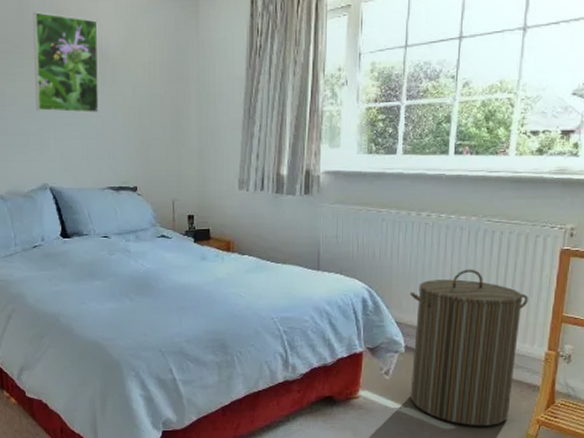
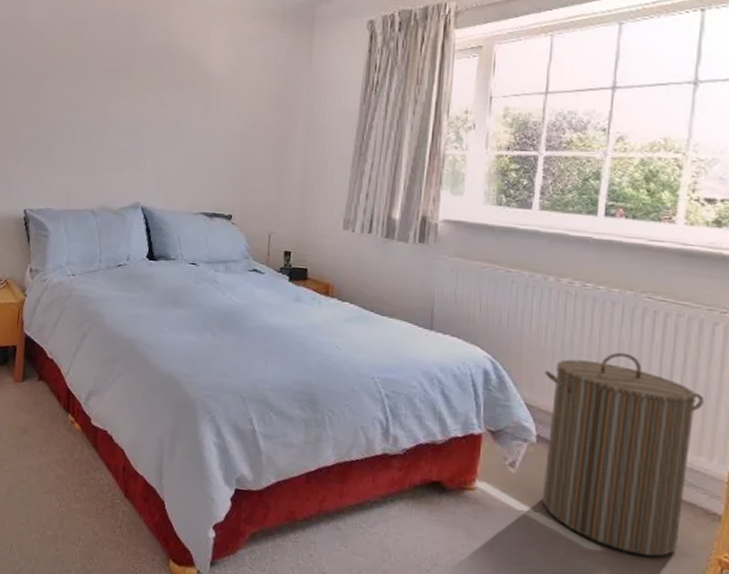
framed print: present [33,12,99,114] -> none [137,36,208,137]

